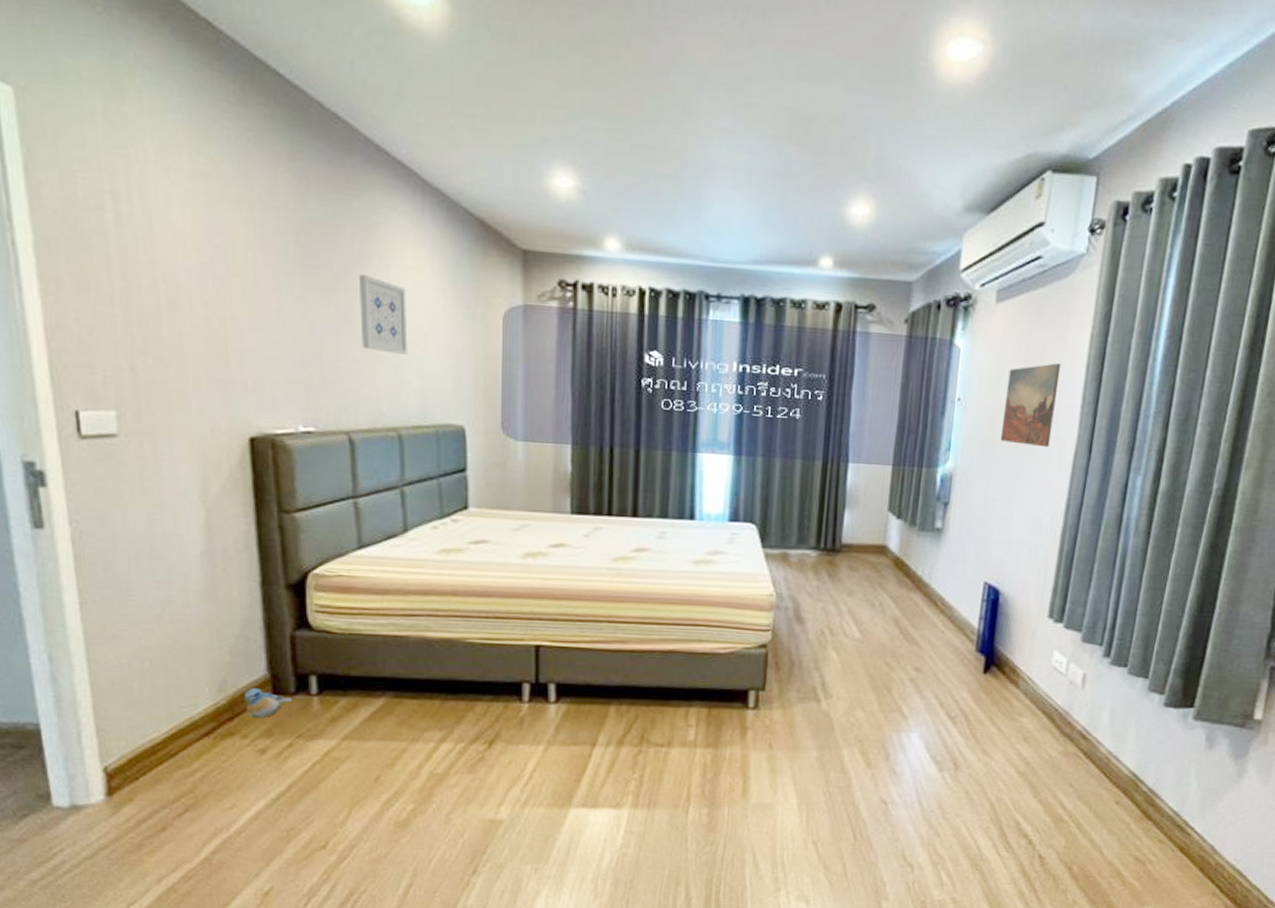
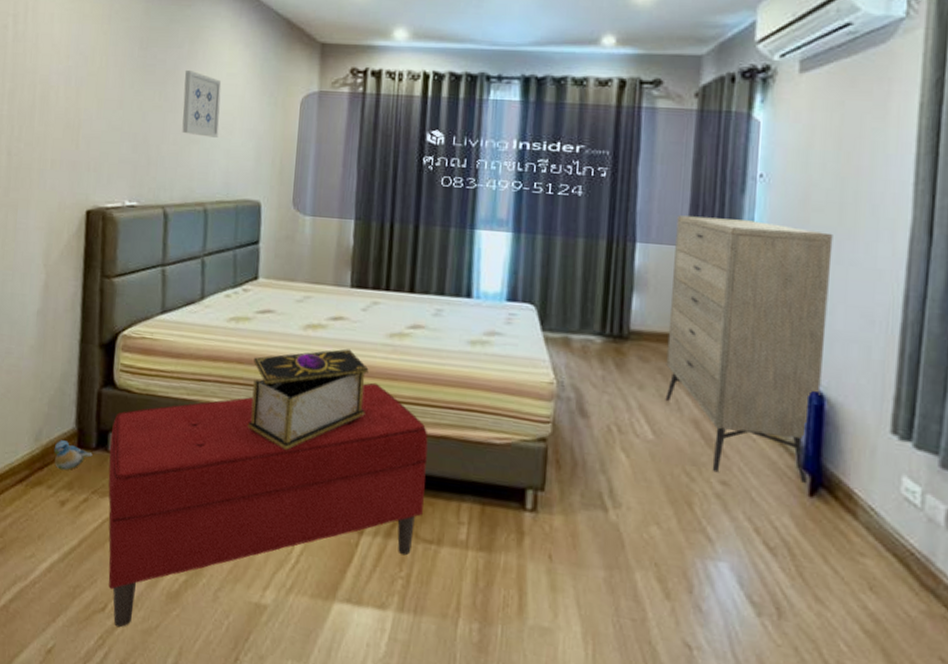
bench: none [311,605,656,861] -> present [108,382,428,628]
decorative box: none [468,575,594,676] -> present [247,348,369,450]
dresser: none [871,437,1015,663] -> present [665,215,833,483]
wall art: present [1000,363,1061,448] -> none [814,135,885,230]

